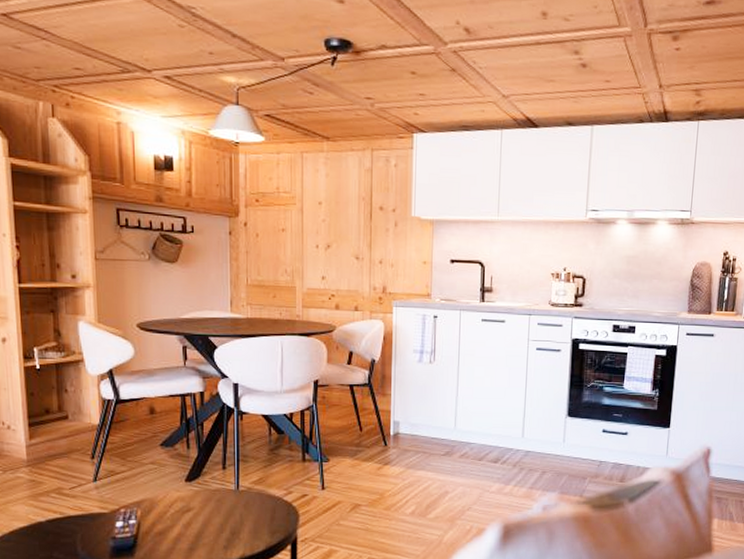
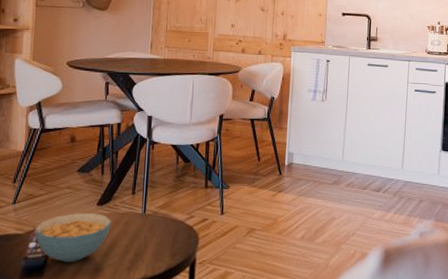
cereal bowl: none [120,490,203,541] -> present [34,213,112,262]

